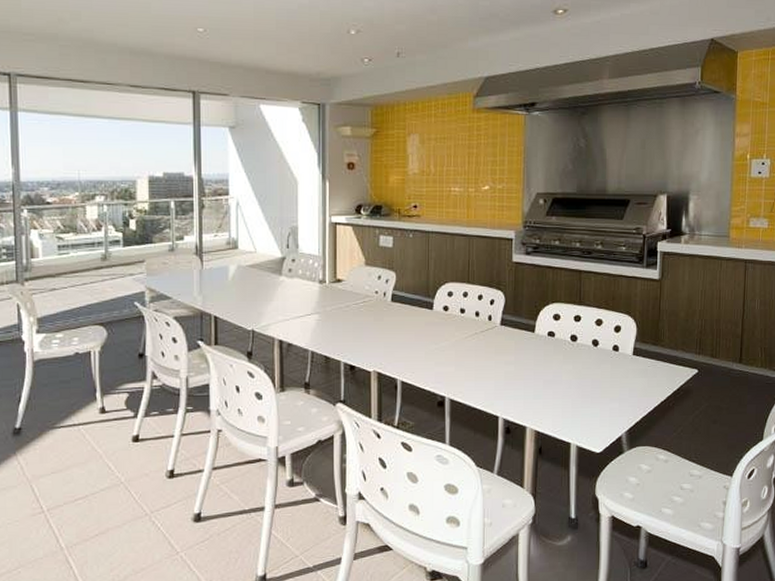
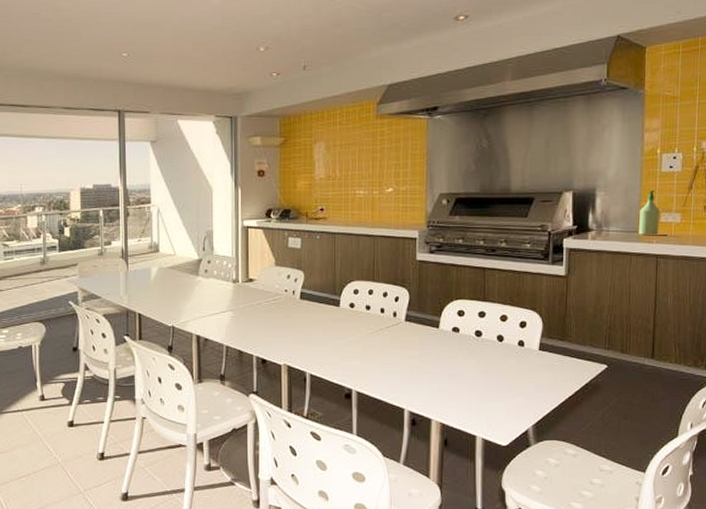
spray bottle: none [729,195,750,240] -> present [639,190,661,235]

